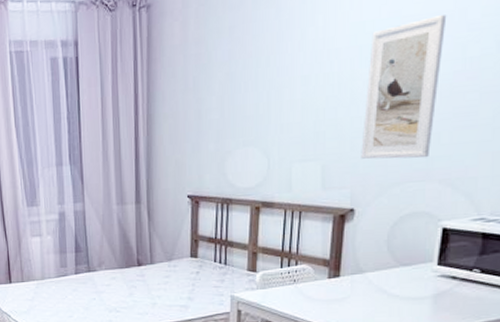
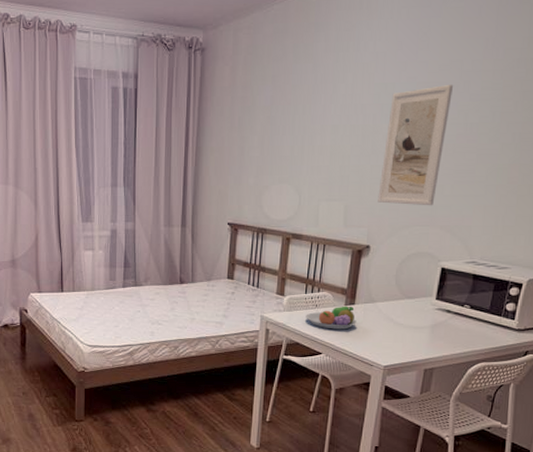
fruit bowl: none [283,278,343,306] -> present [306,306,357,330]

